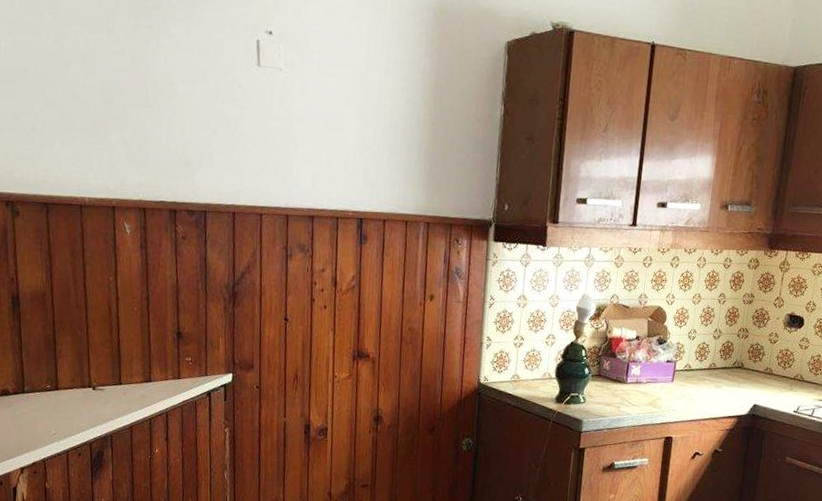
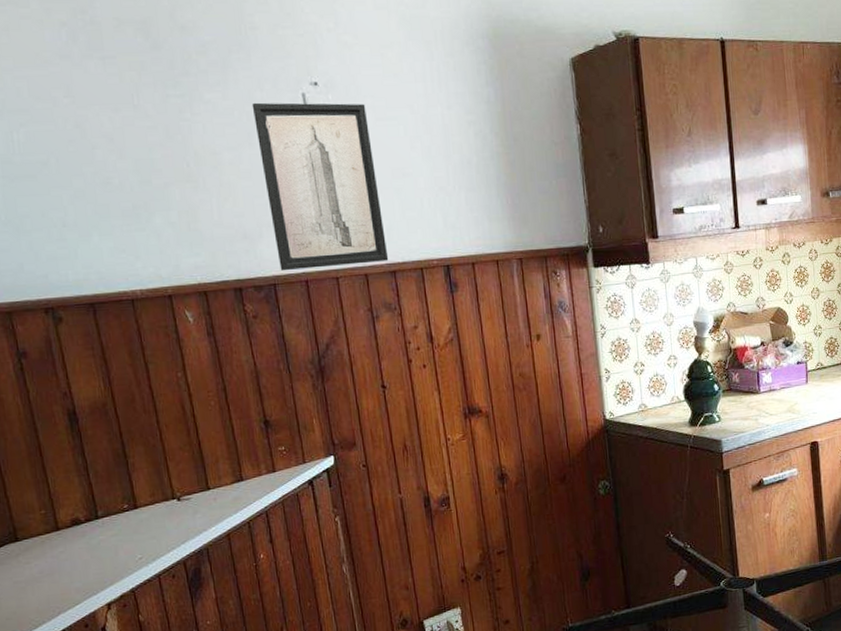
wall art: none [210,42,312,206] -> present [251,102,389,271]

